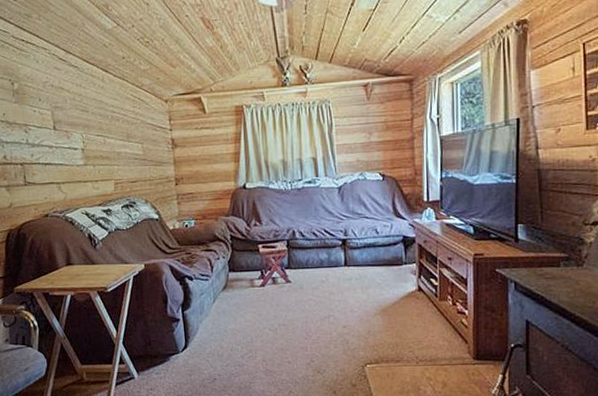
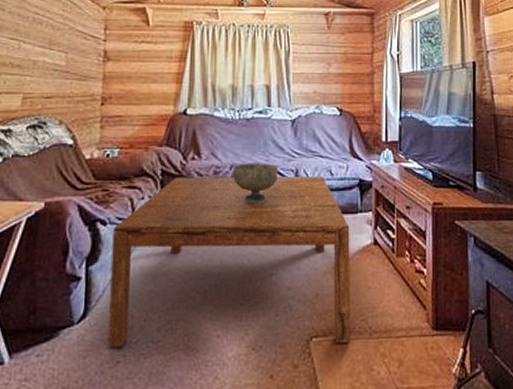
coffee table: none [199,235,400,369] -> present [108,176,351,348]
decorative bowl: none [289,225,330,260] -> present [232,163,279,204]

